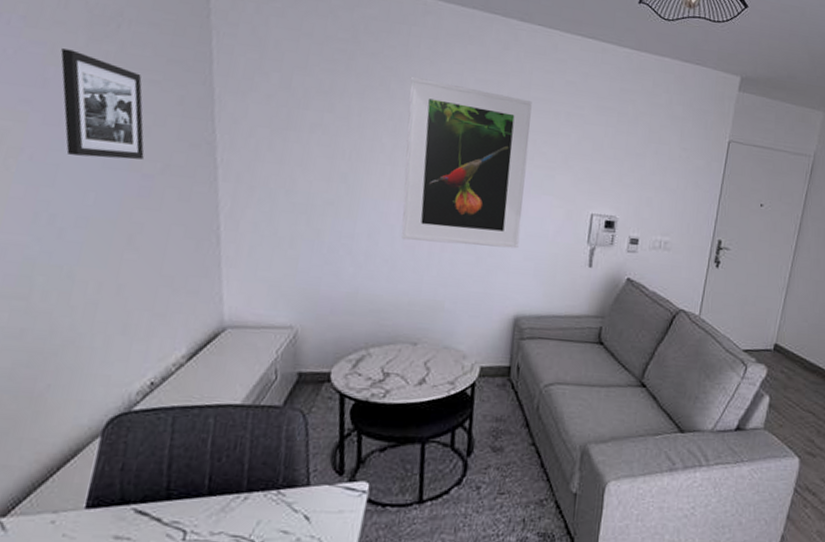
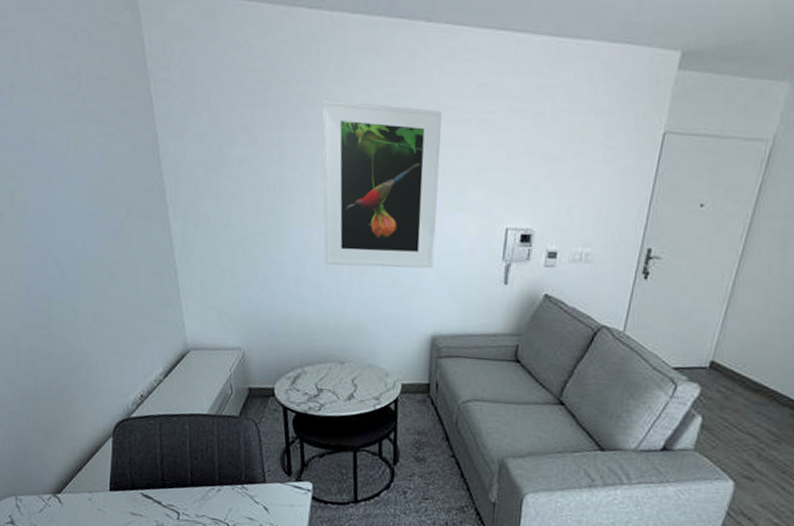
picture frame: present [60,48,145,160] -> none [41,112,112,207]

